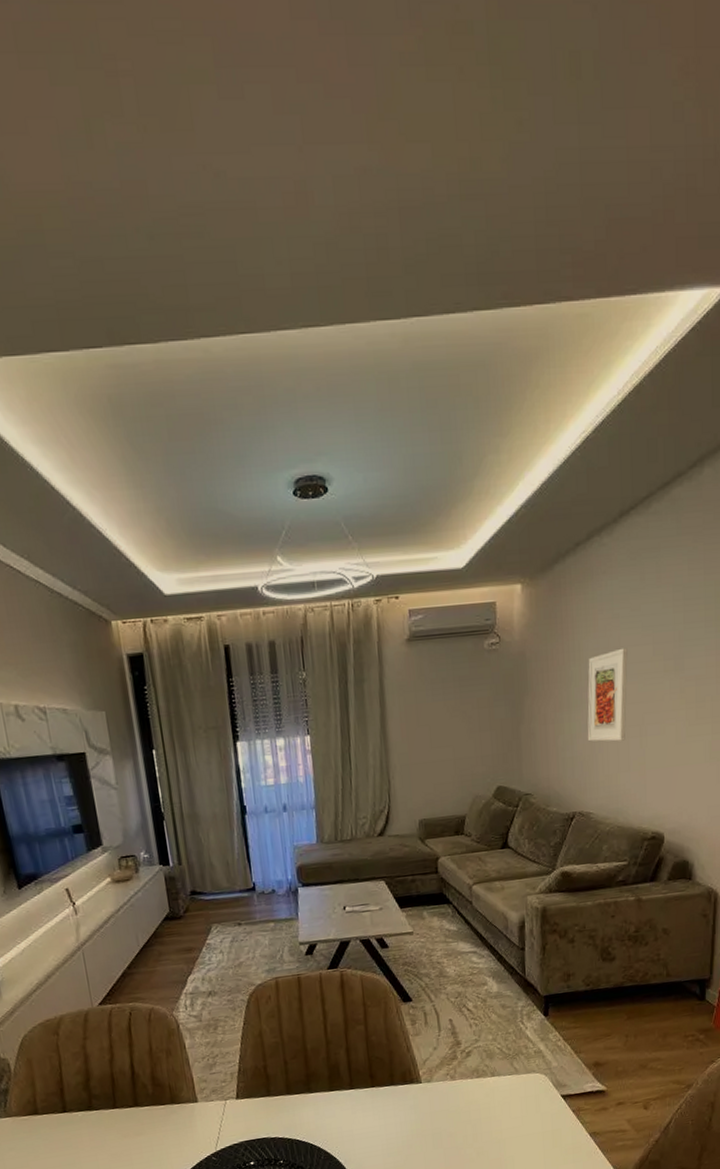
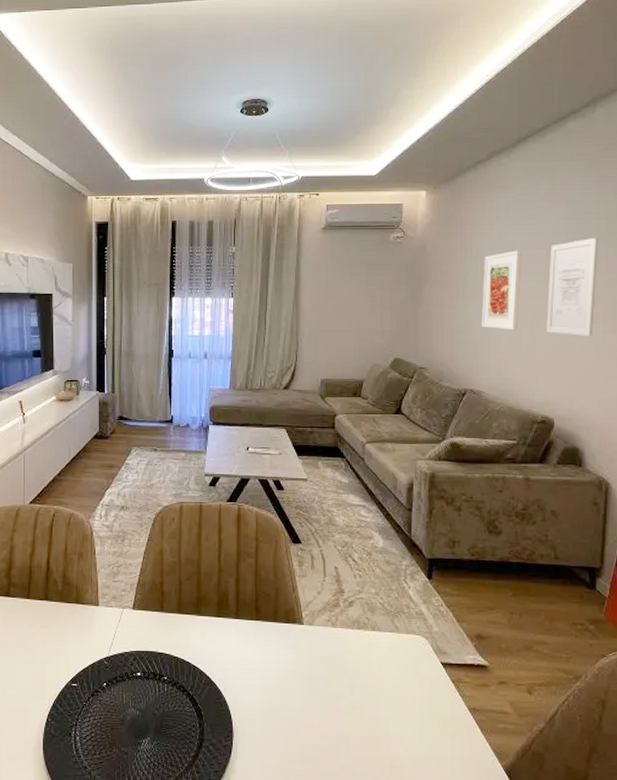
wall art: none [655,625,707,740] -> present [546,237,599,336]

